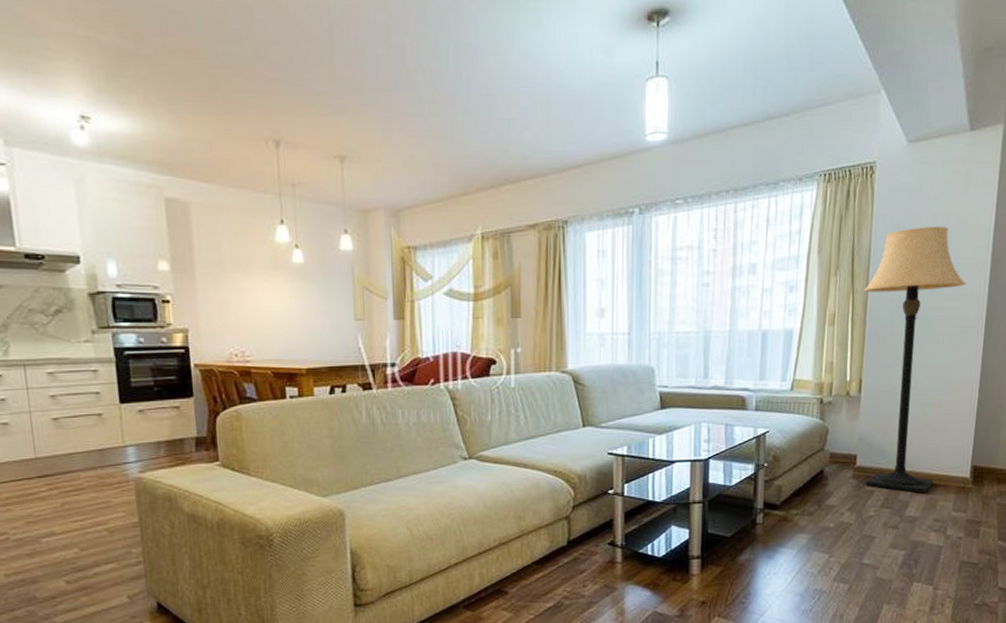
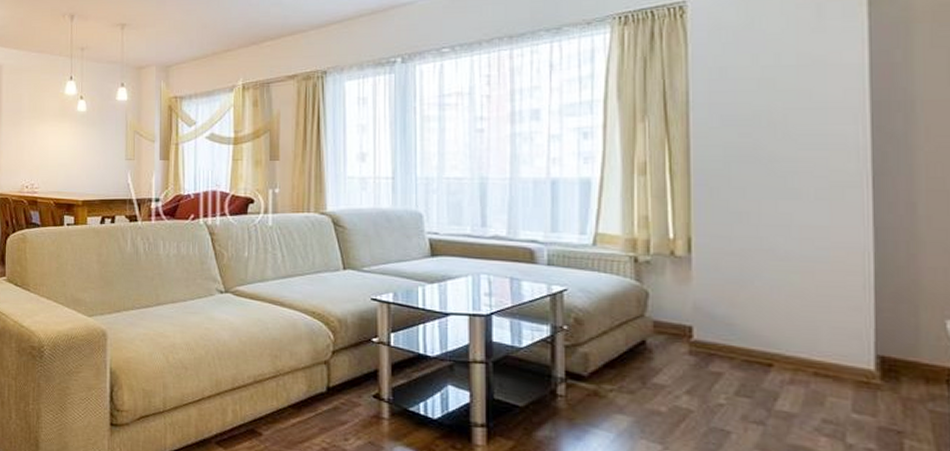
lamp: present [864,226,966,494] -> none [683,66,834,384]

